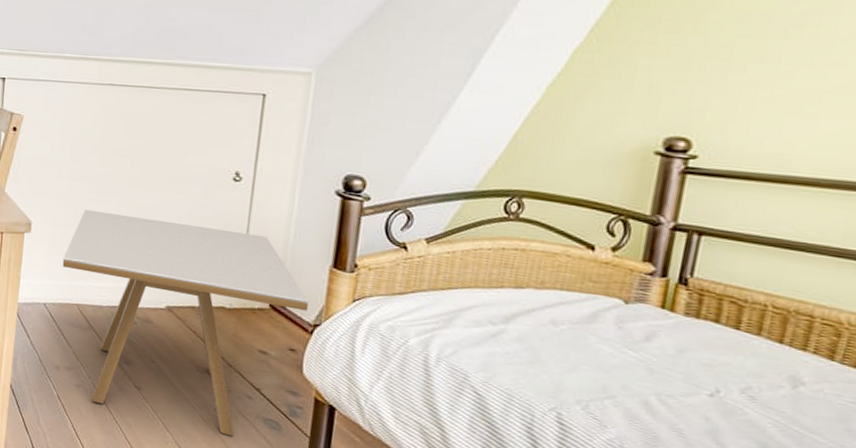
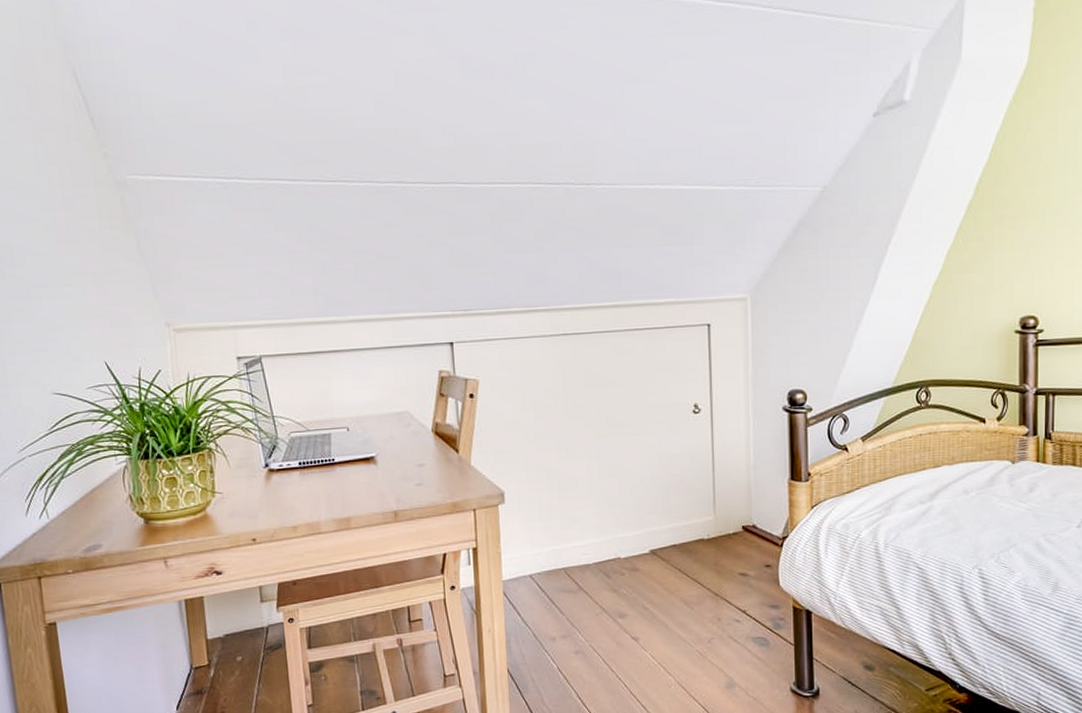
side table: present [62,209,310,436] -> none [542,462,776,666]

